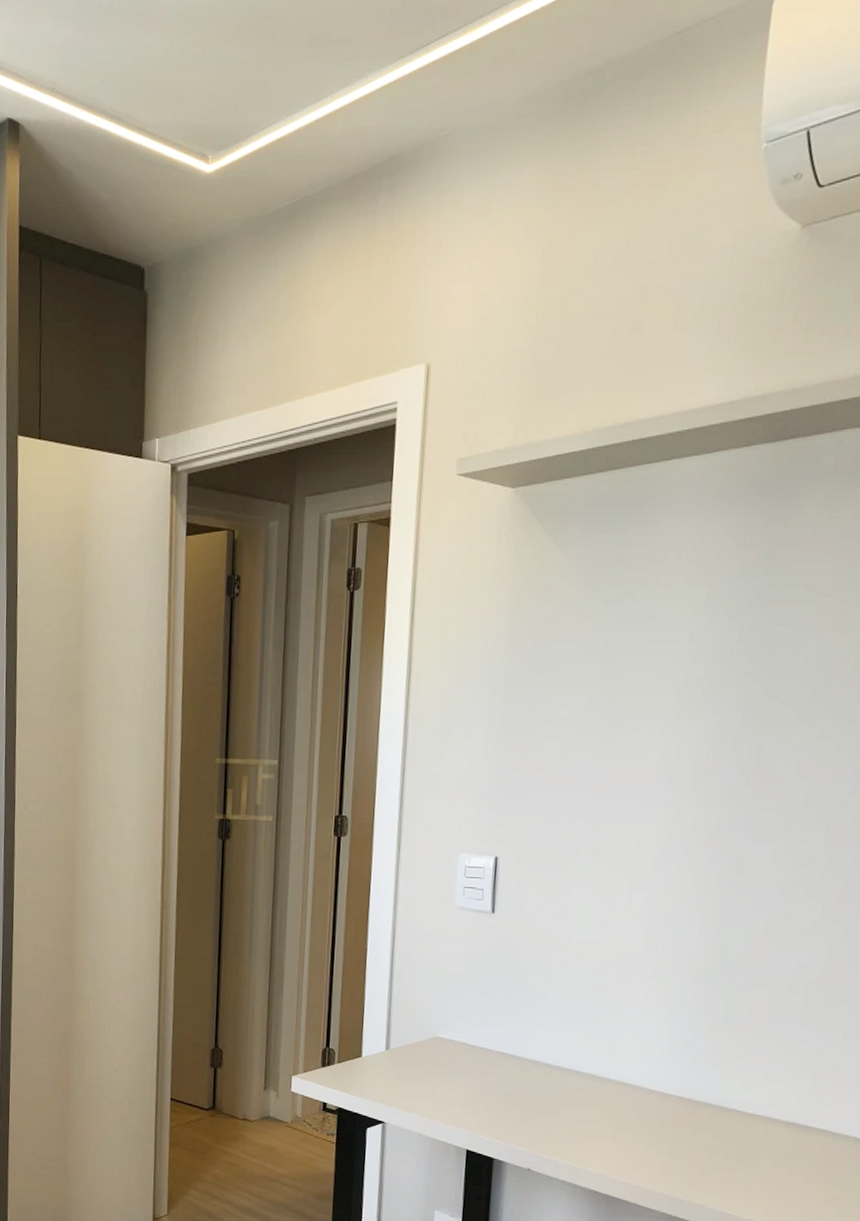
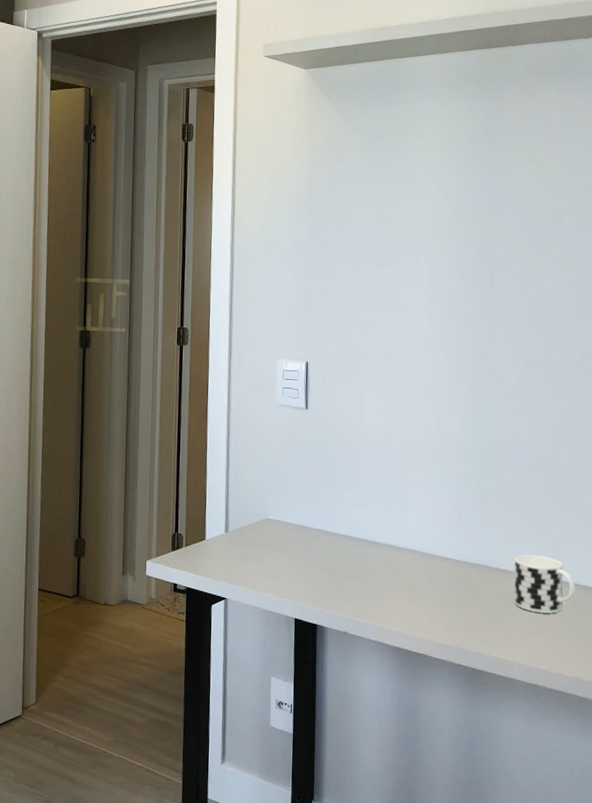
cup: none [754,1095,843,1167] -> present [514,554,575,613]

